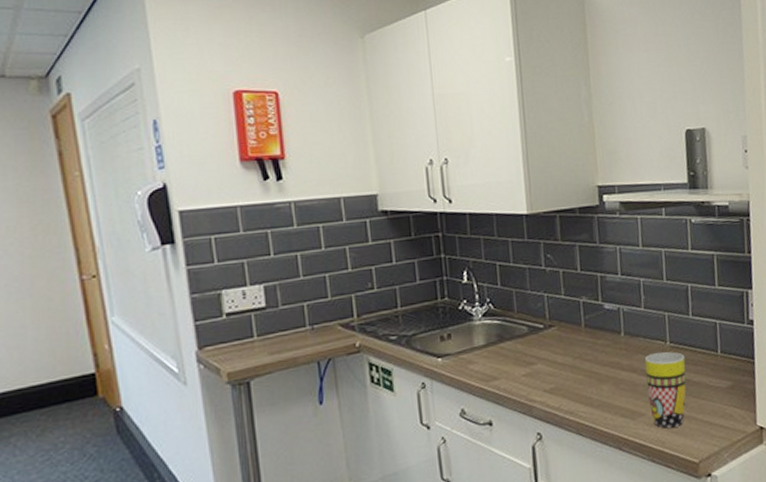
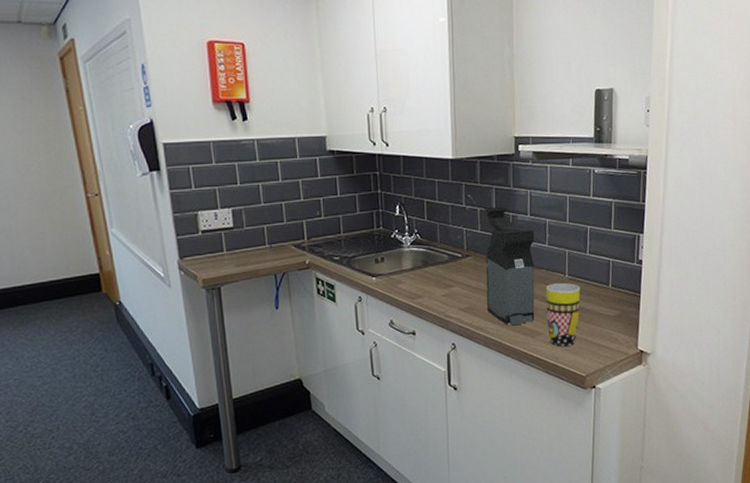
coffee maker: none [566,266,634,407] -> present [484,206,535,326]

